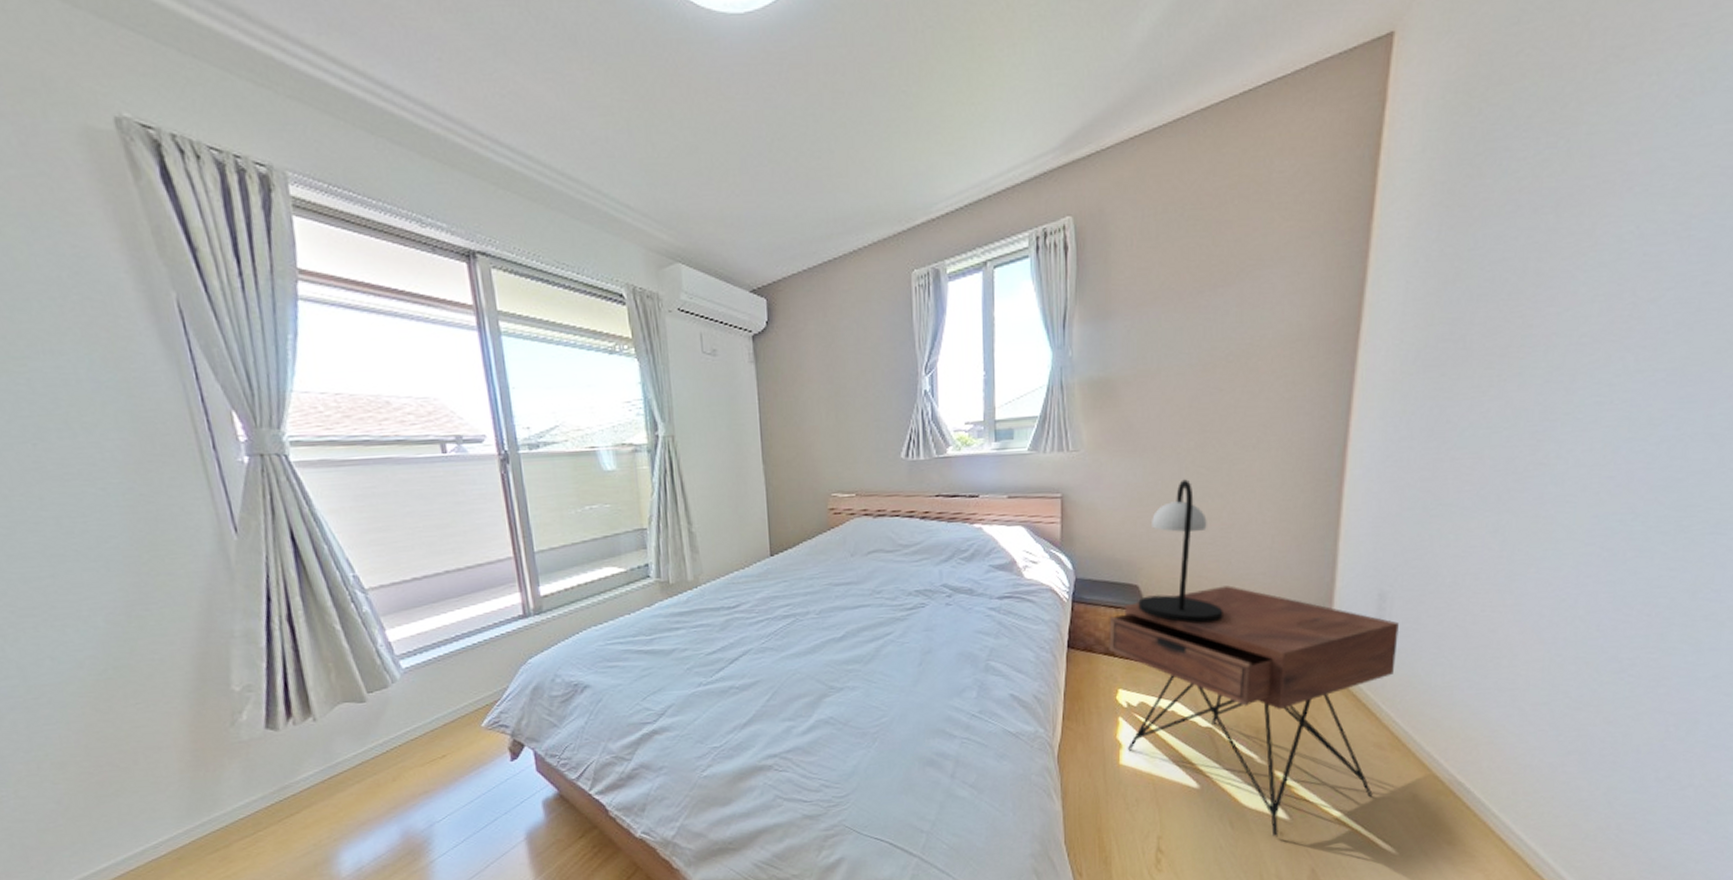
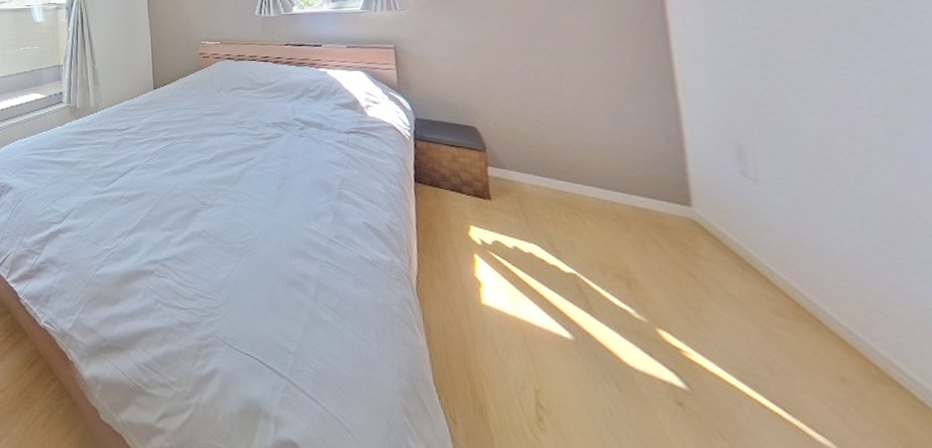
nightstand: present [1109,585,1399,837] -> none [452,131,787,408]
table lamp: present [1137,479,1223,624] -> none [477,34,568,168]

